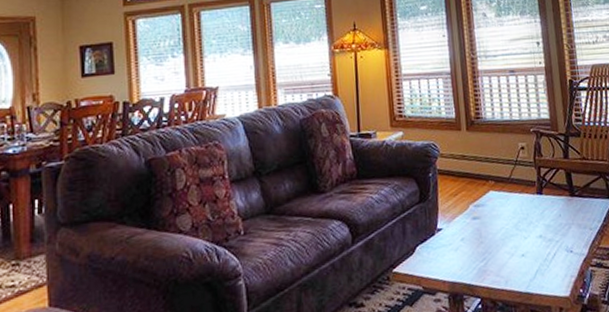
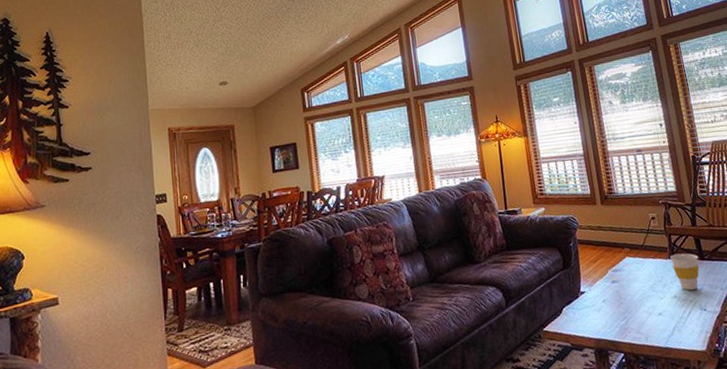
cup: none [538,188,569,230] -> present [670,253,700,291]

